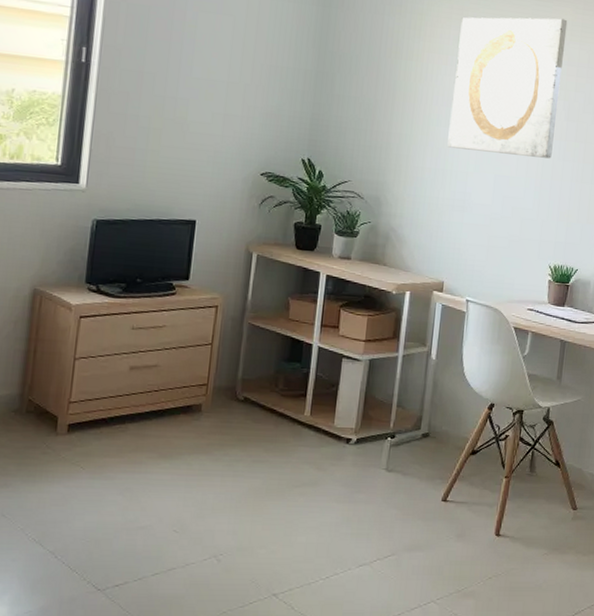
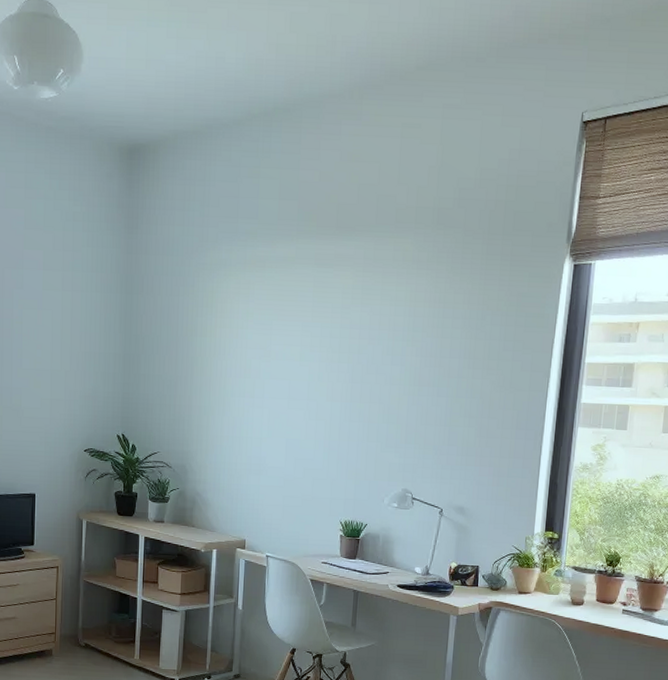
wall art: present [447,17,568,159] -> none [242,282,348,420]

